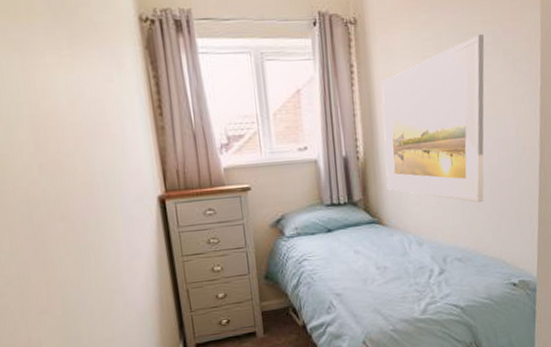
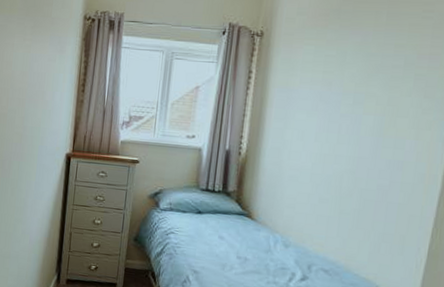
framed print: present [382,34,485,203] -> none [263,57,396,221]

